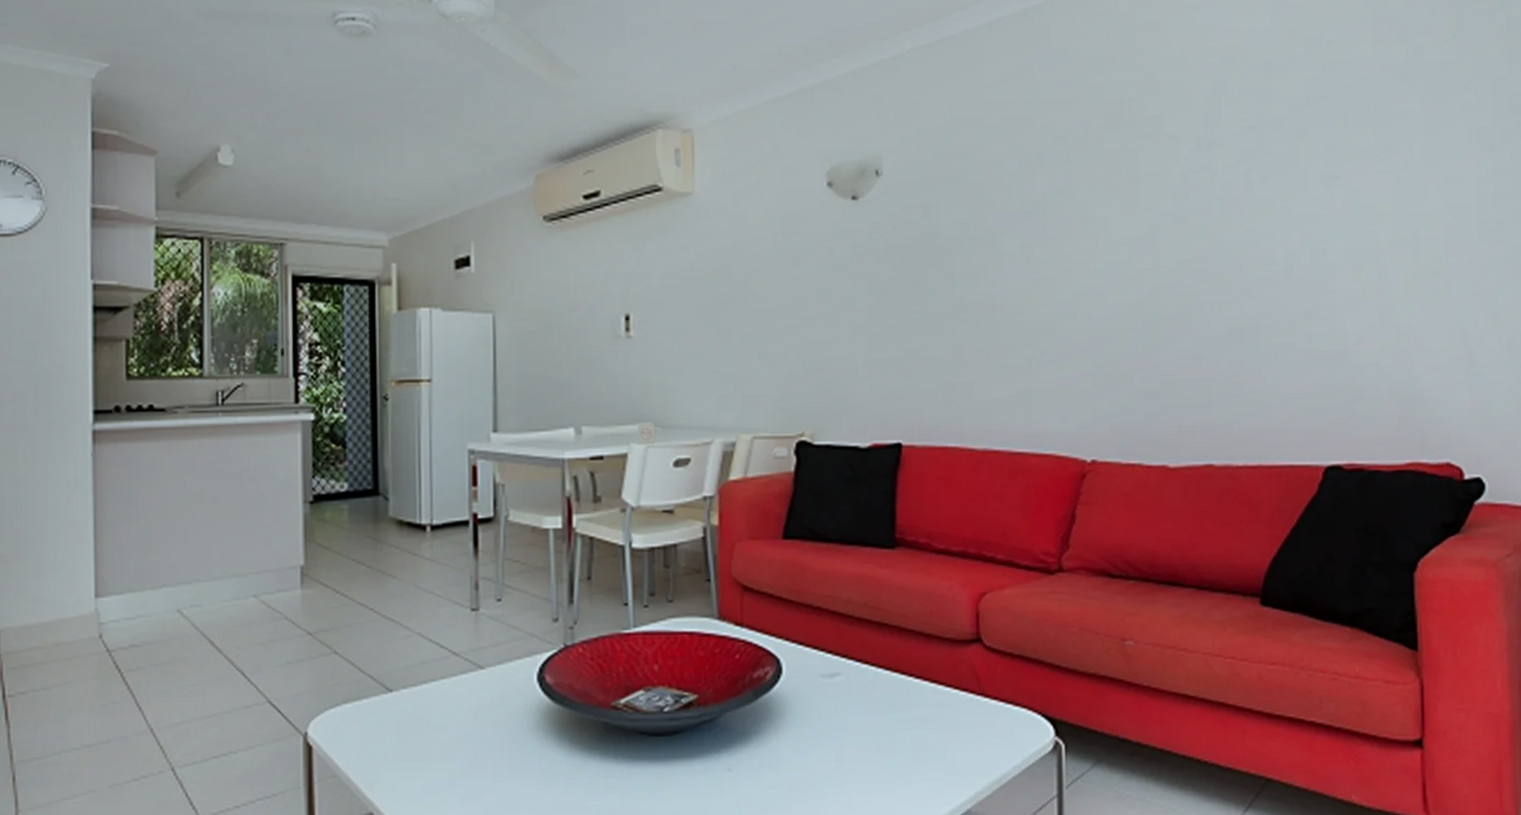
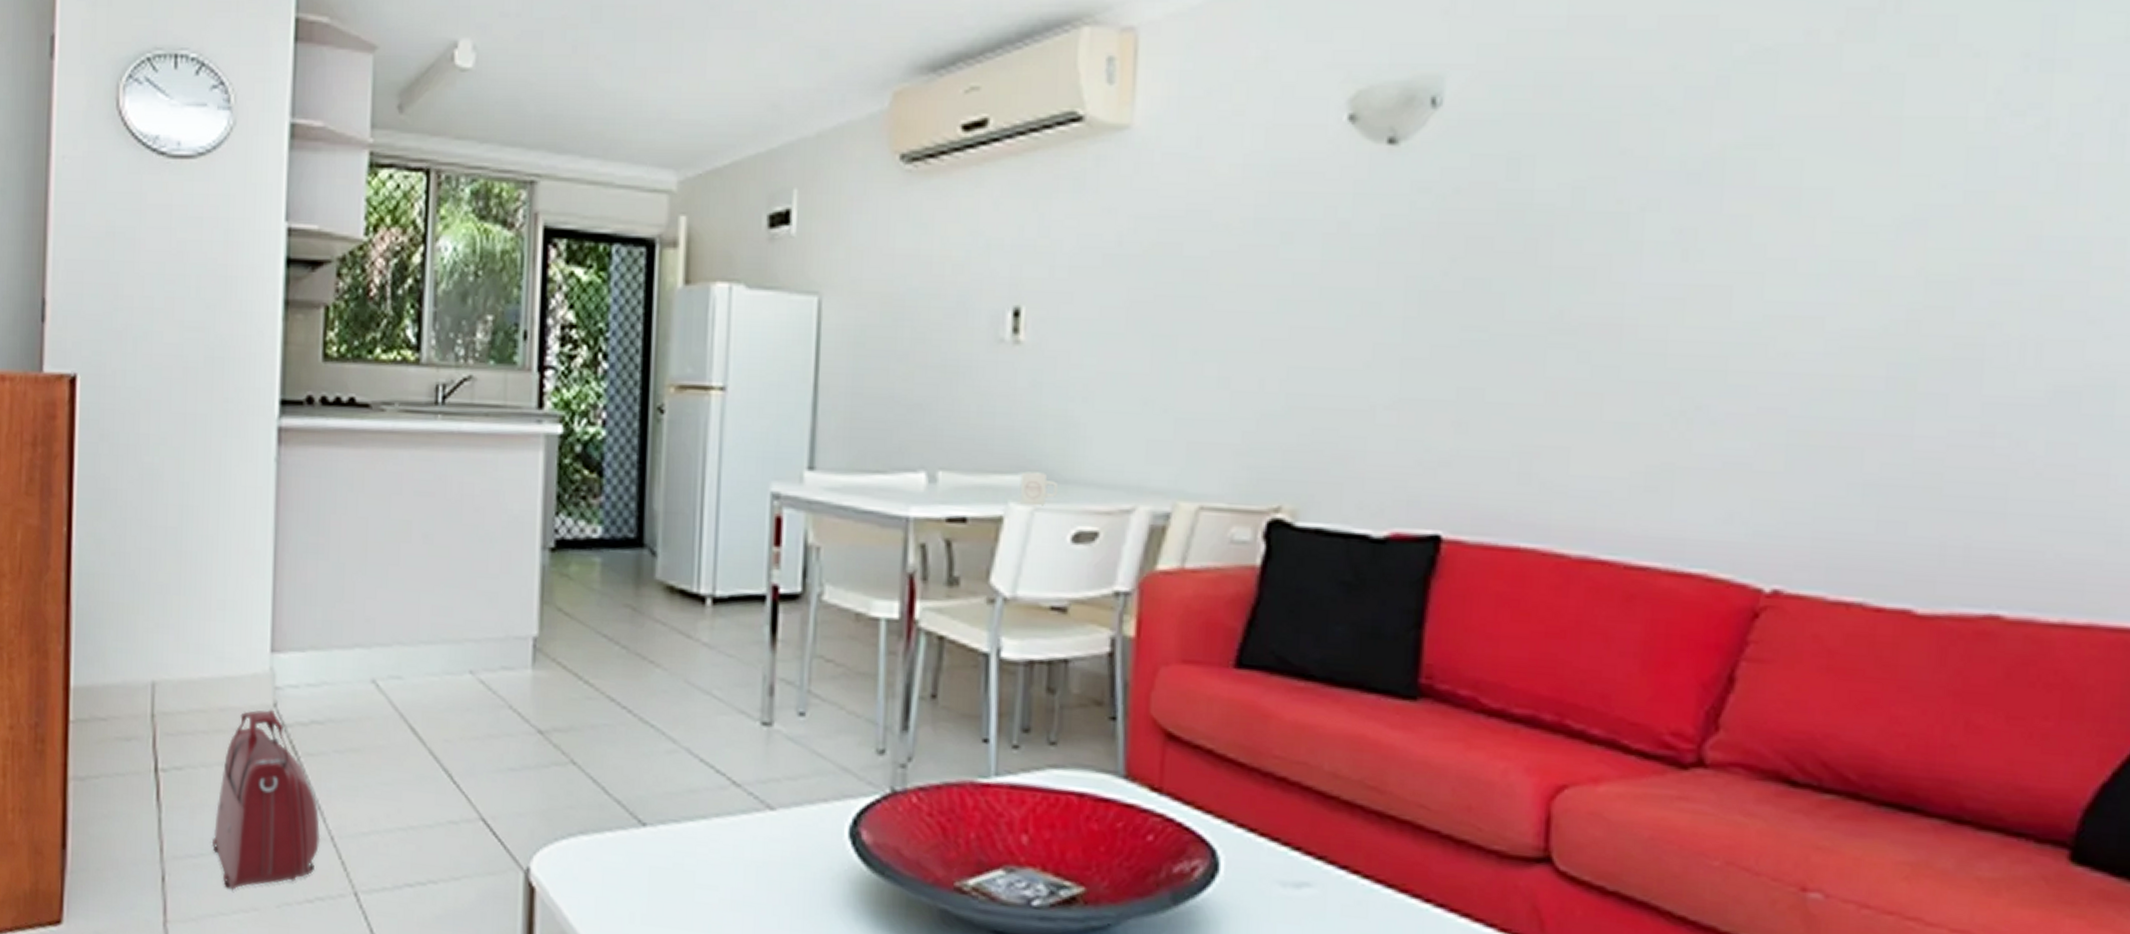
handbag: none [53,640,143,780] -> present [211,709,321,890]

